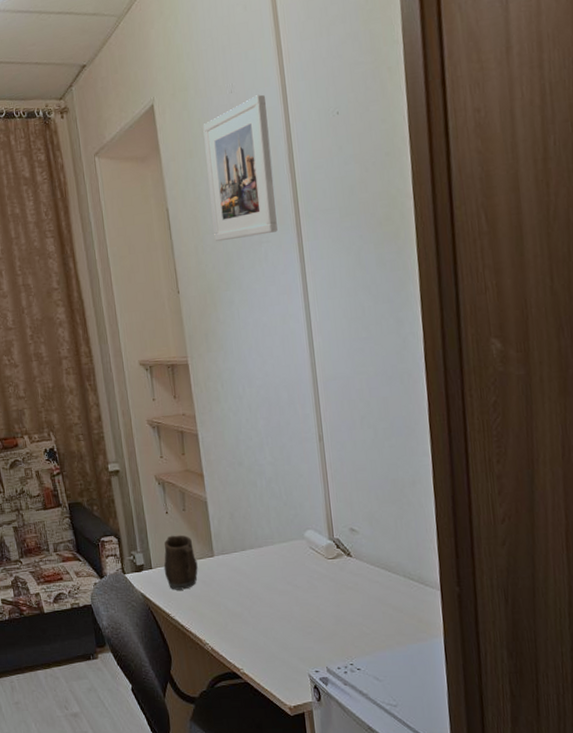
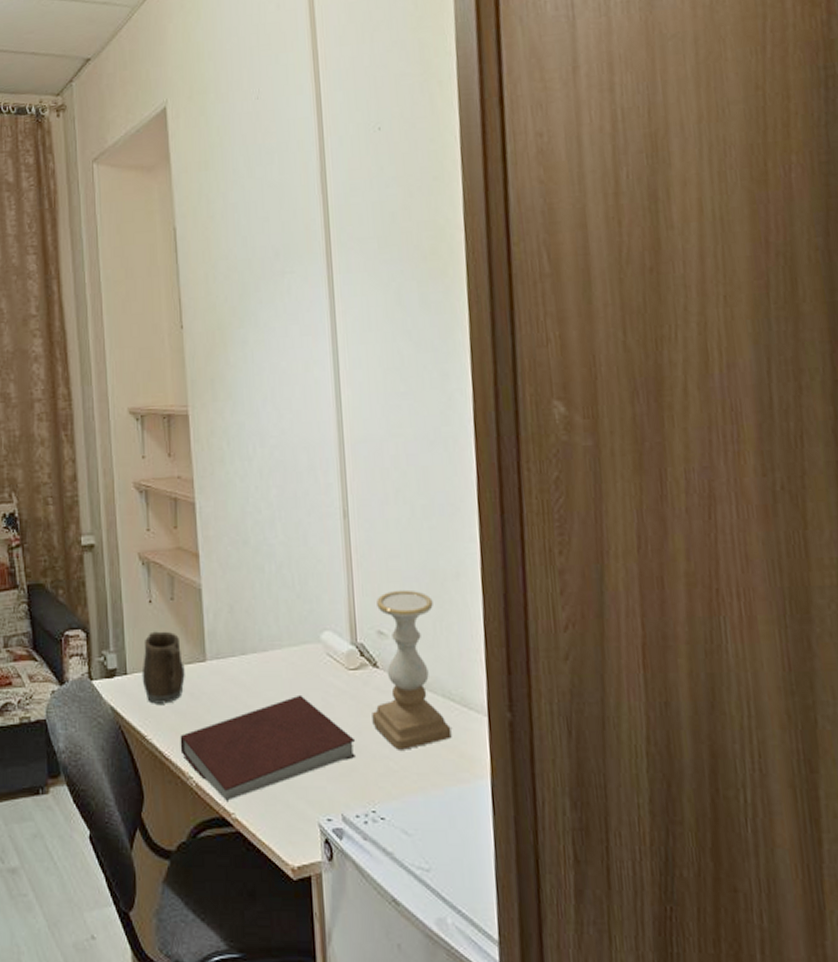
notebook: none [197,579,336,660] -> present [180,694,356,801]
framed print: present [203,94,278,242] -> none [222,103,304,270]
candle holder: none [347,495,412,618] -> present [372,589,452,750]

